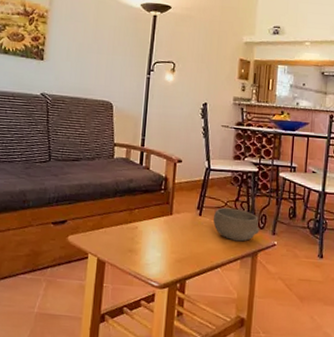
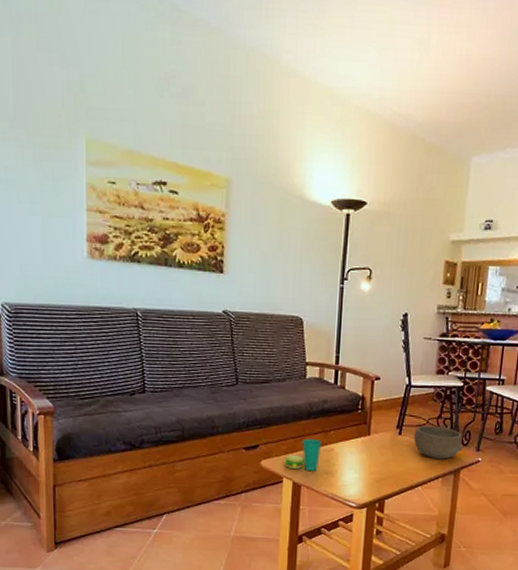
cup: none [90,215,127,249] -> present [284,438,322,472]

